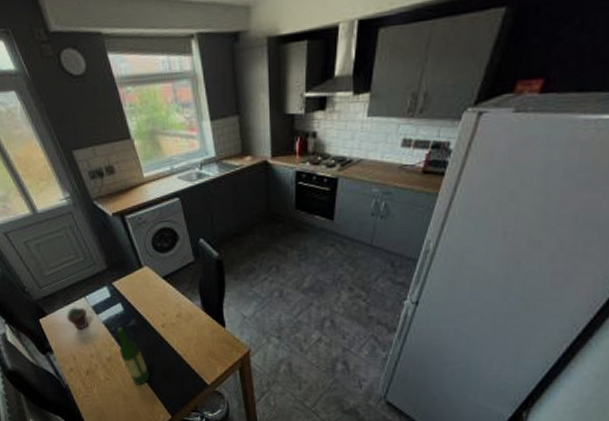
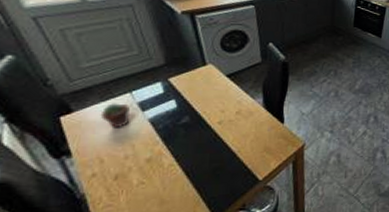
wine bottle: present [116,327,150,385] -> none [163,125,196,187]

